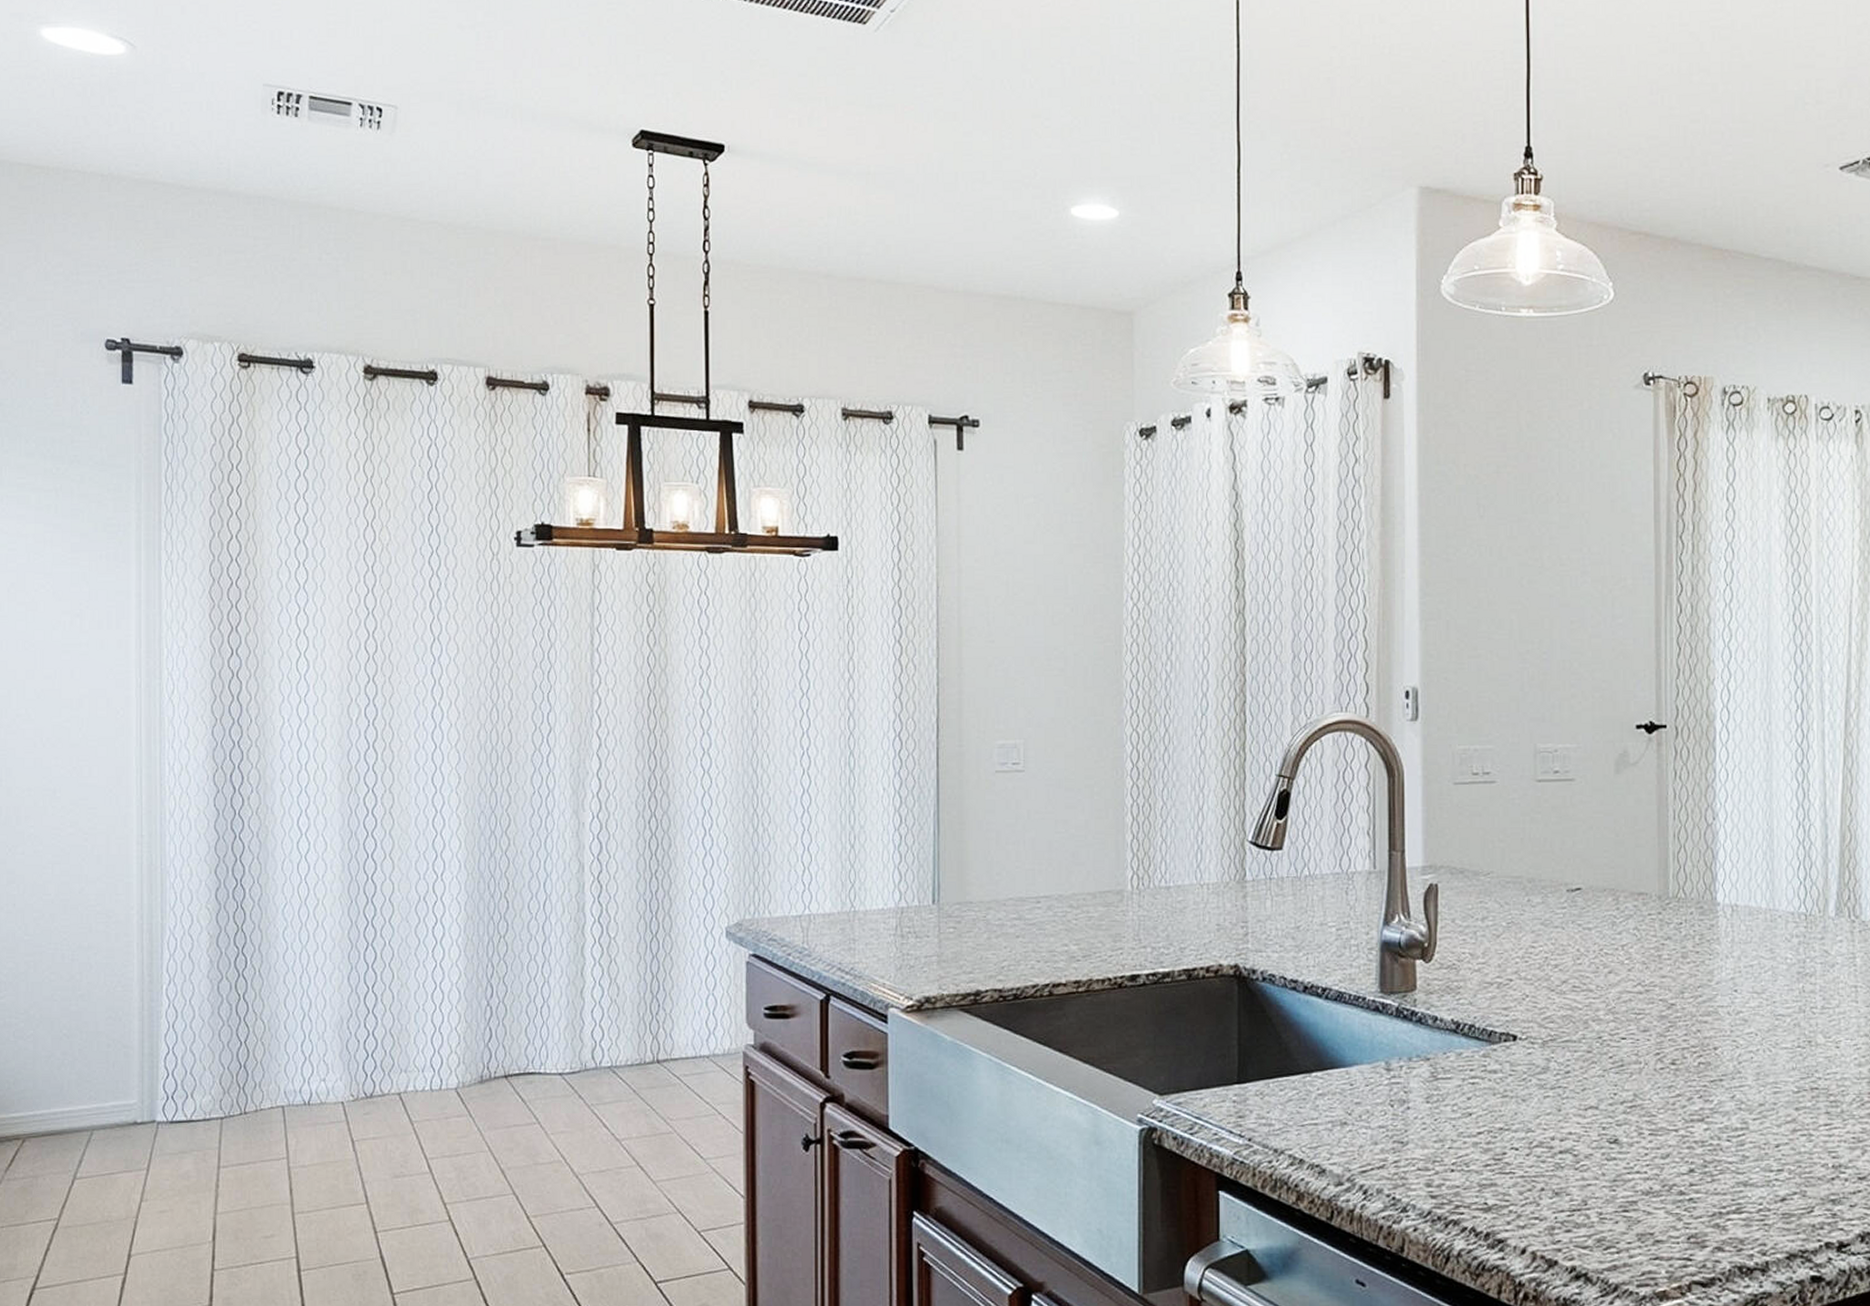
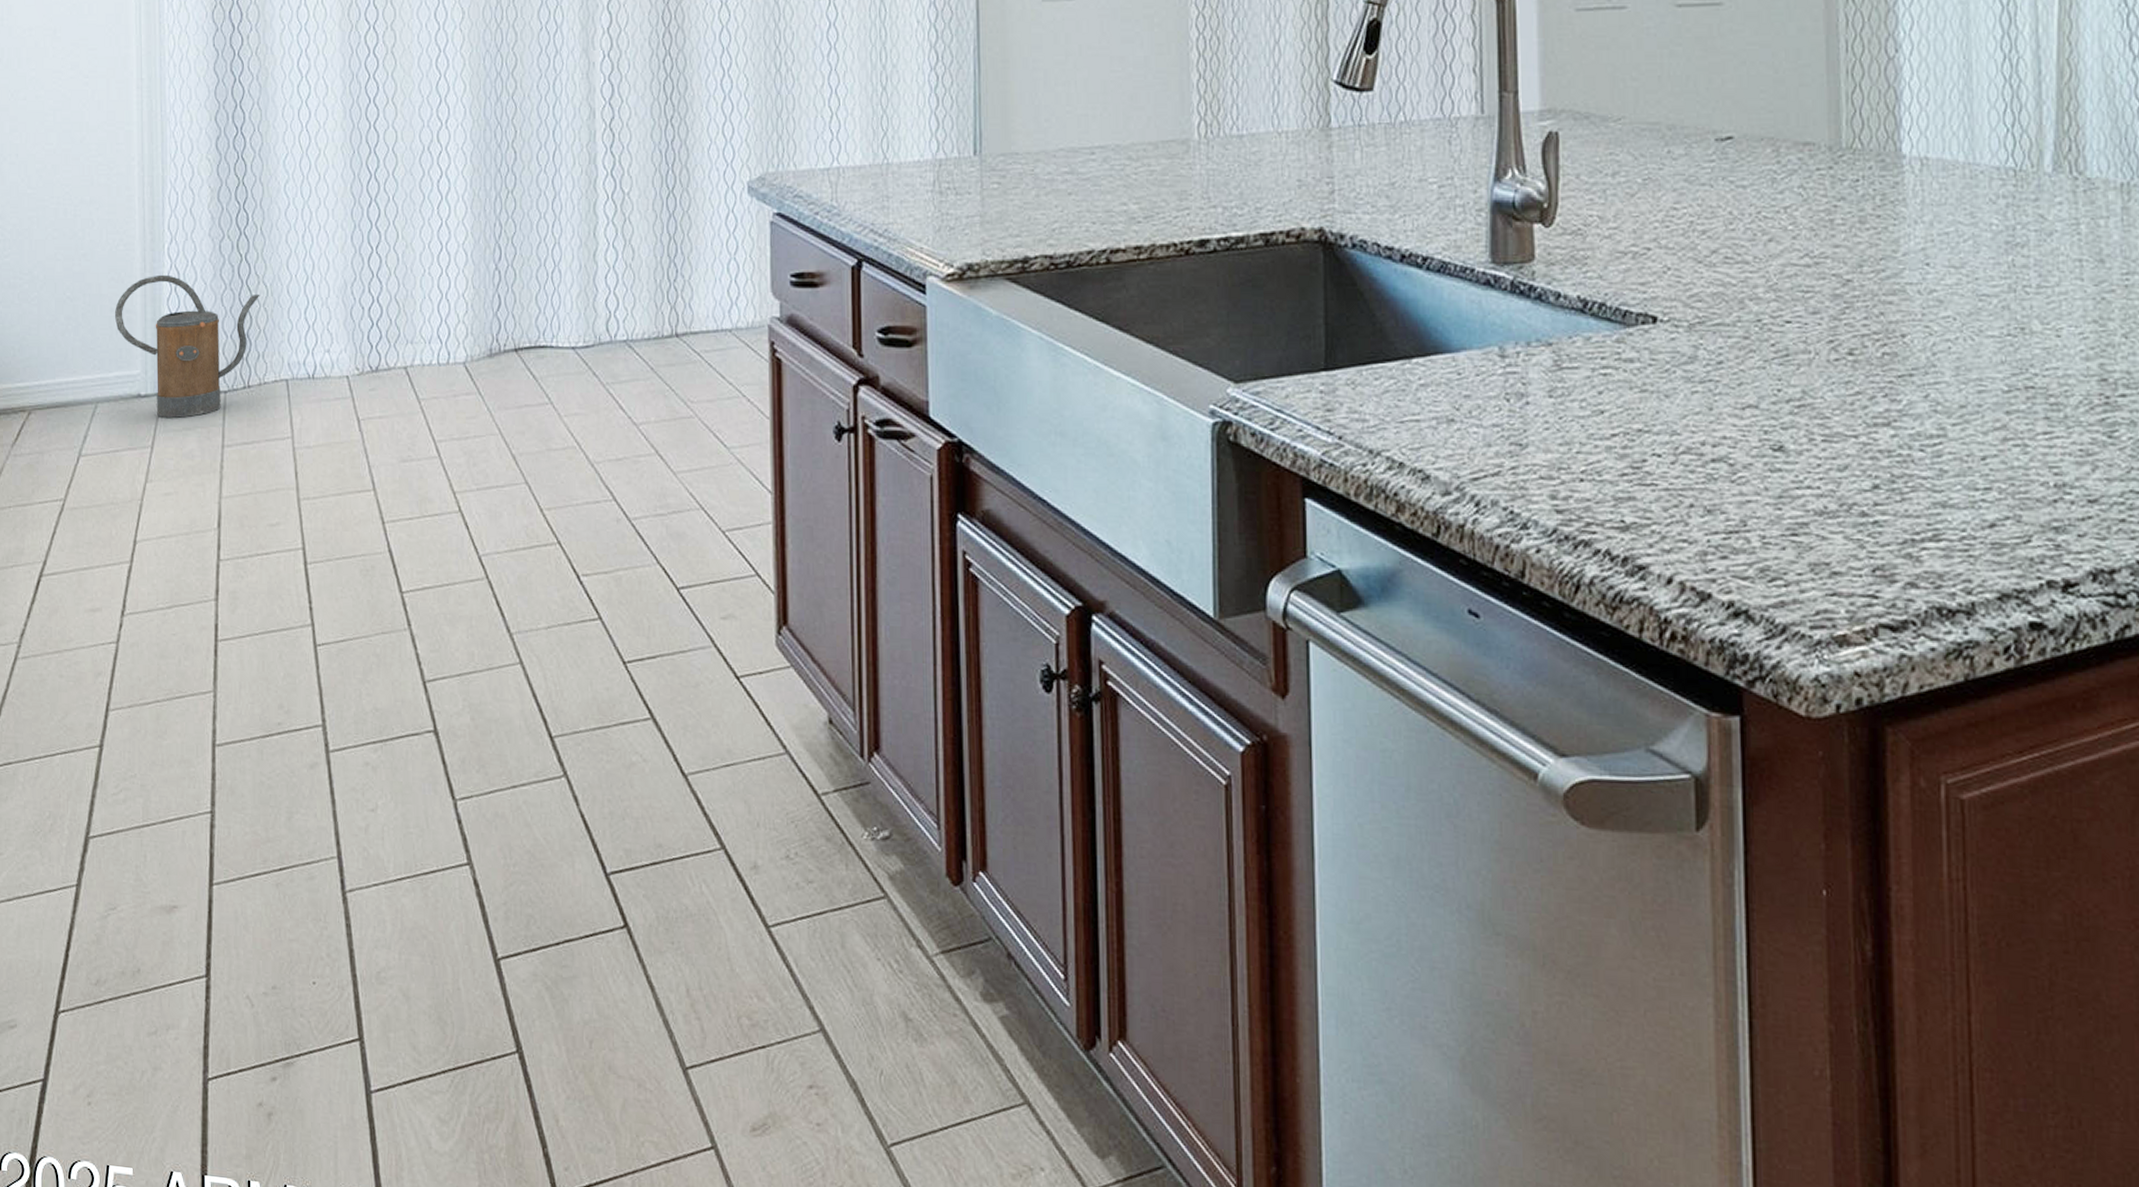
watering can: none [111,1013,258,1142] -> present [114,274,260,418]

